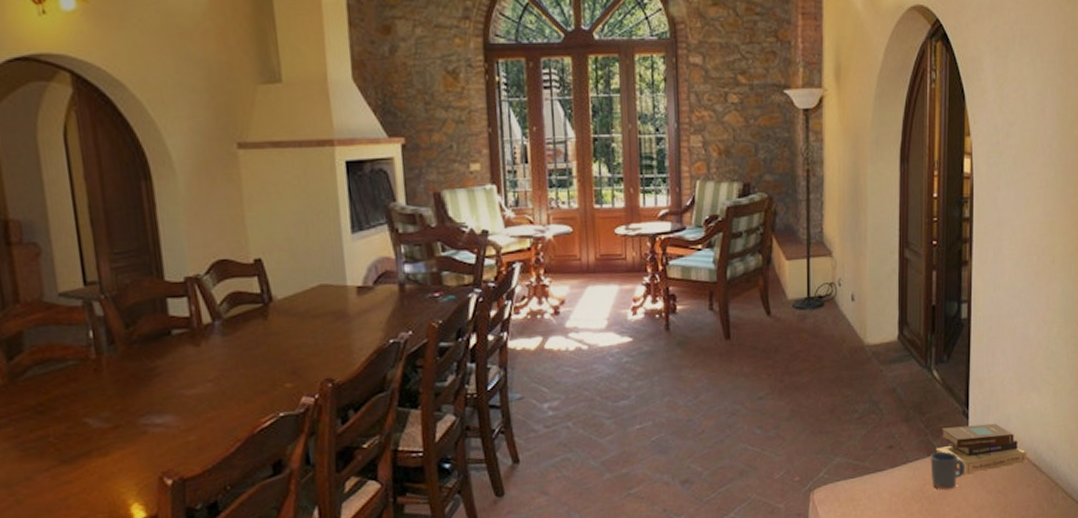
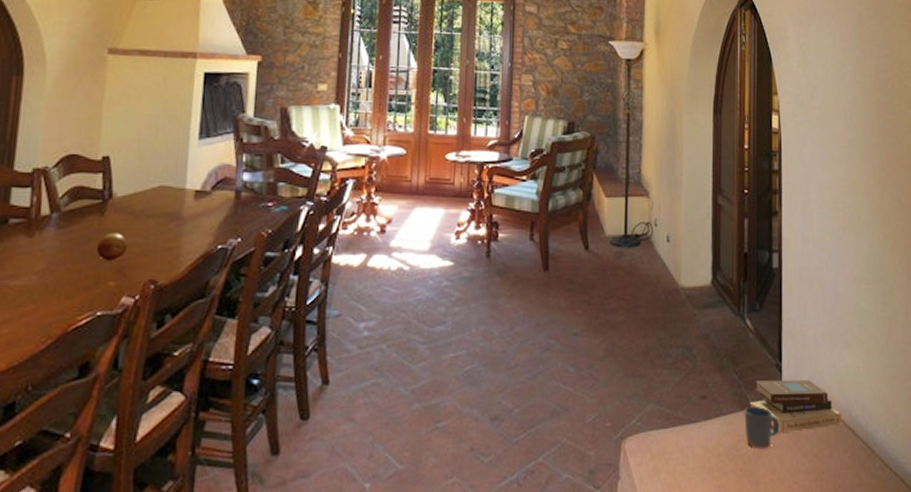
fruit: none [266,335,299,363] -> present [96,233,129,260]

